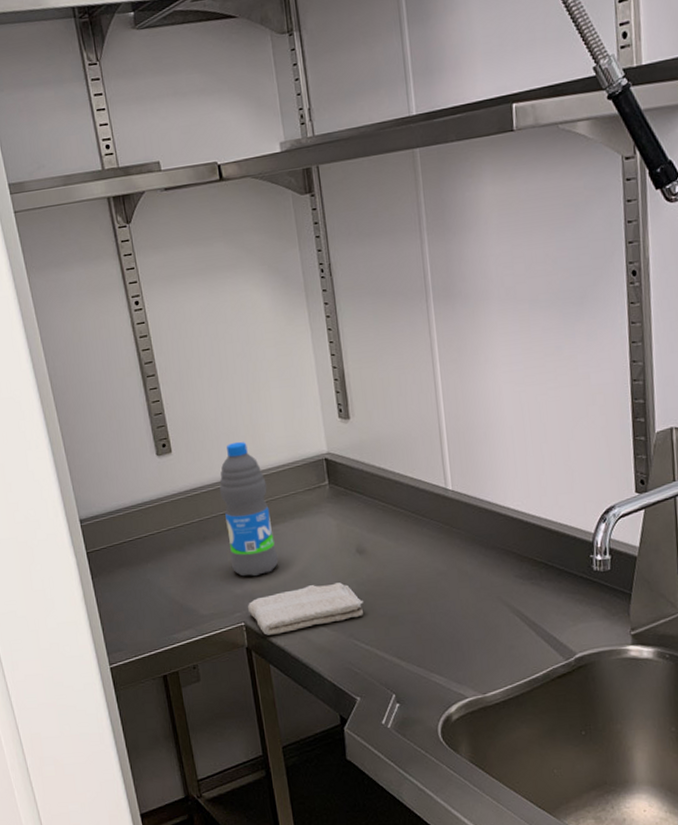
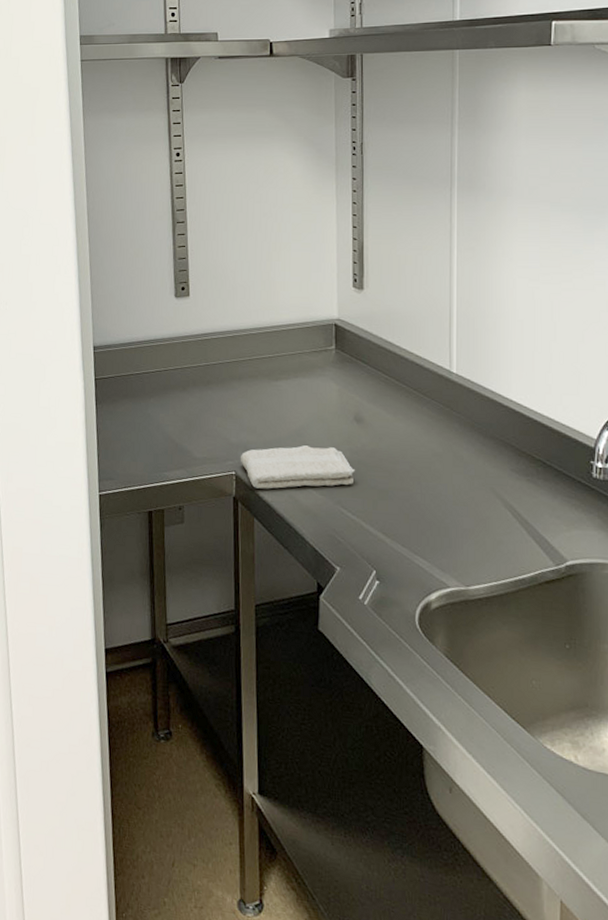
water bottle: present [219,441,279,577] -> none [230,295,277,428]

